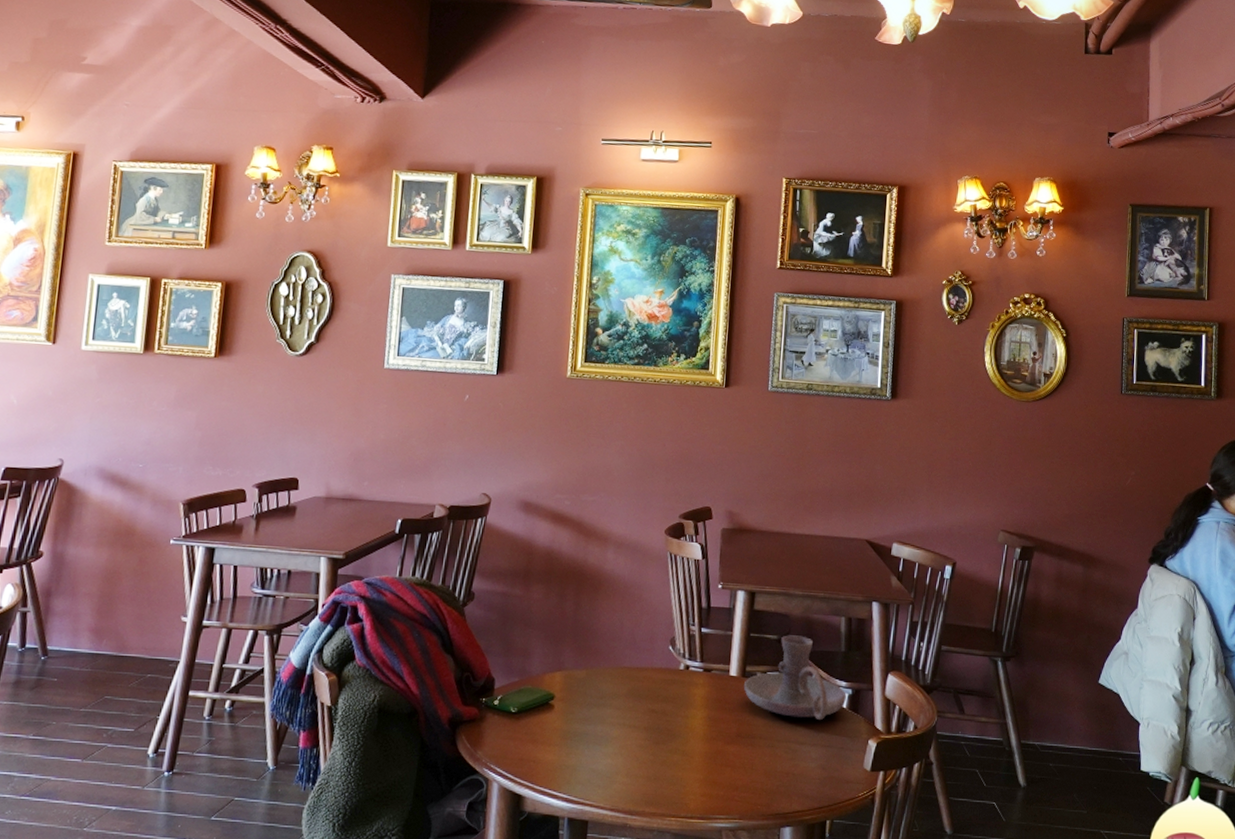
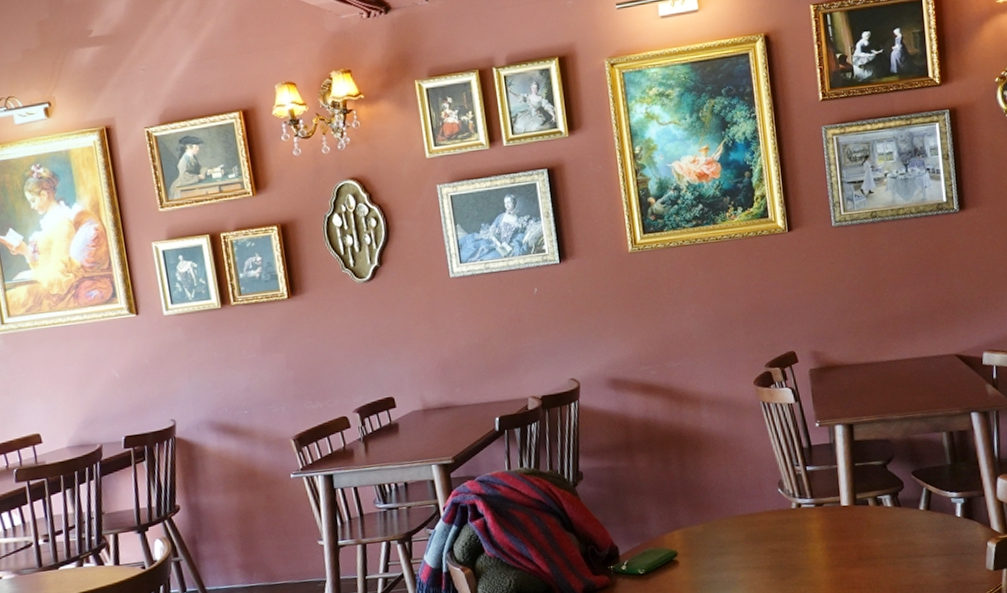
candle holder: present [743,635,846,721] -> none [856,457,959,534]

